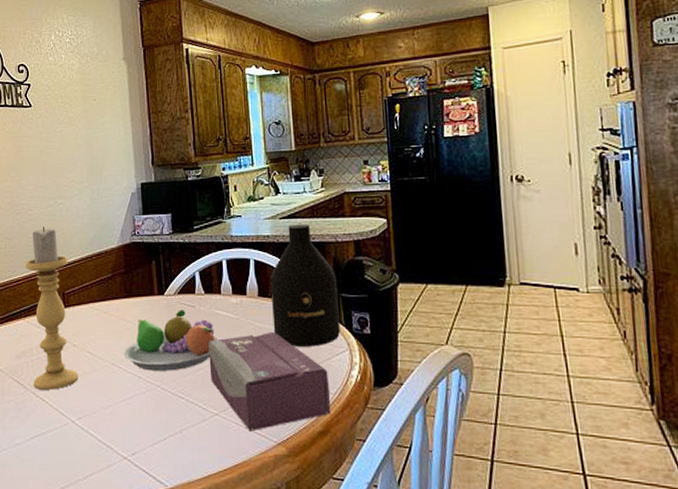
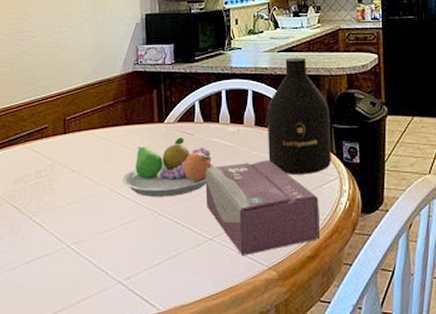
candle holder: present [25,227,78,390] -> none [27,54,76,215]

